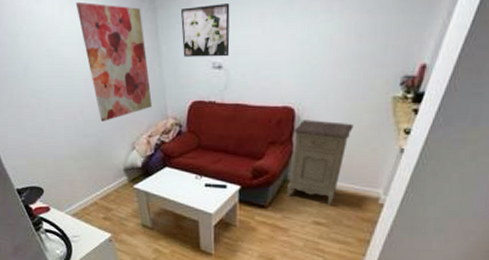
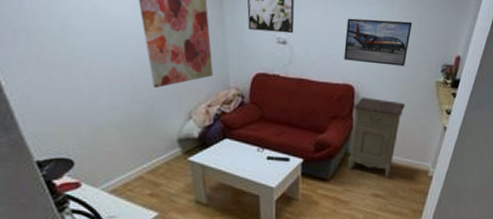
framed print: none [283,29,366,82] -> present [344,18,413,67]

